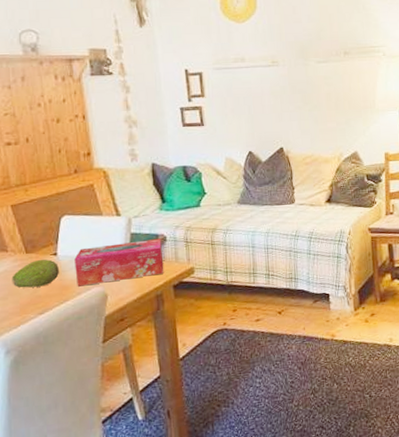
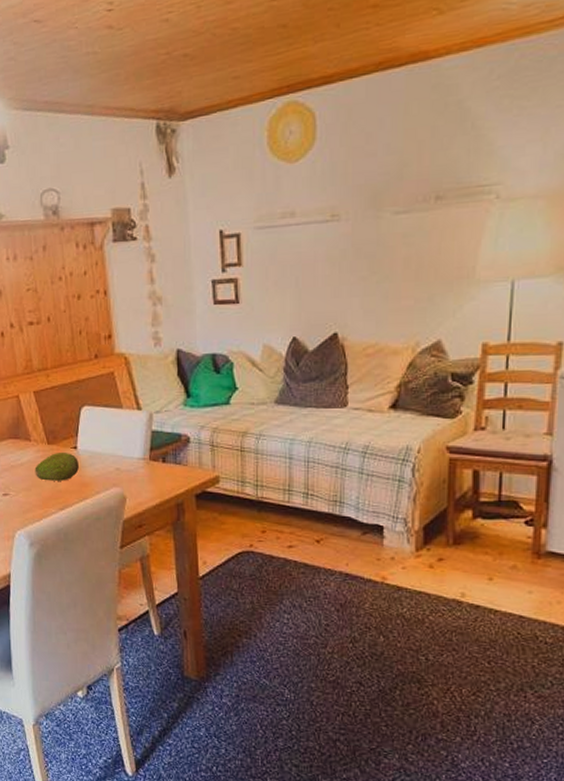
tissue box: present [74,239,164,287] -> none [94,439,186,485]

